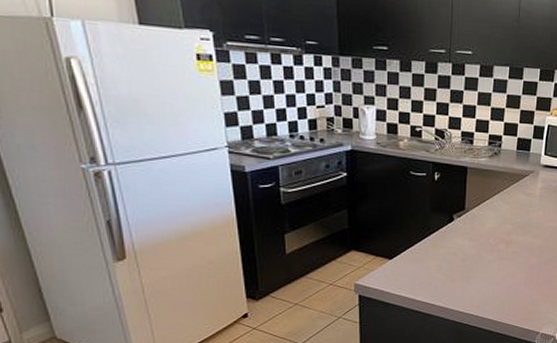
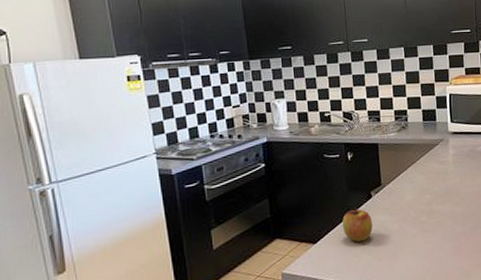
apple: none [421,229,452,262] -> present [342,207,373,242]

